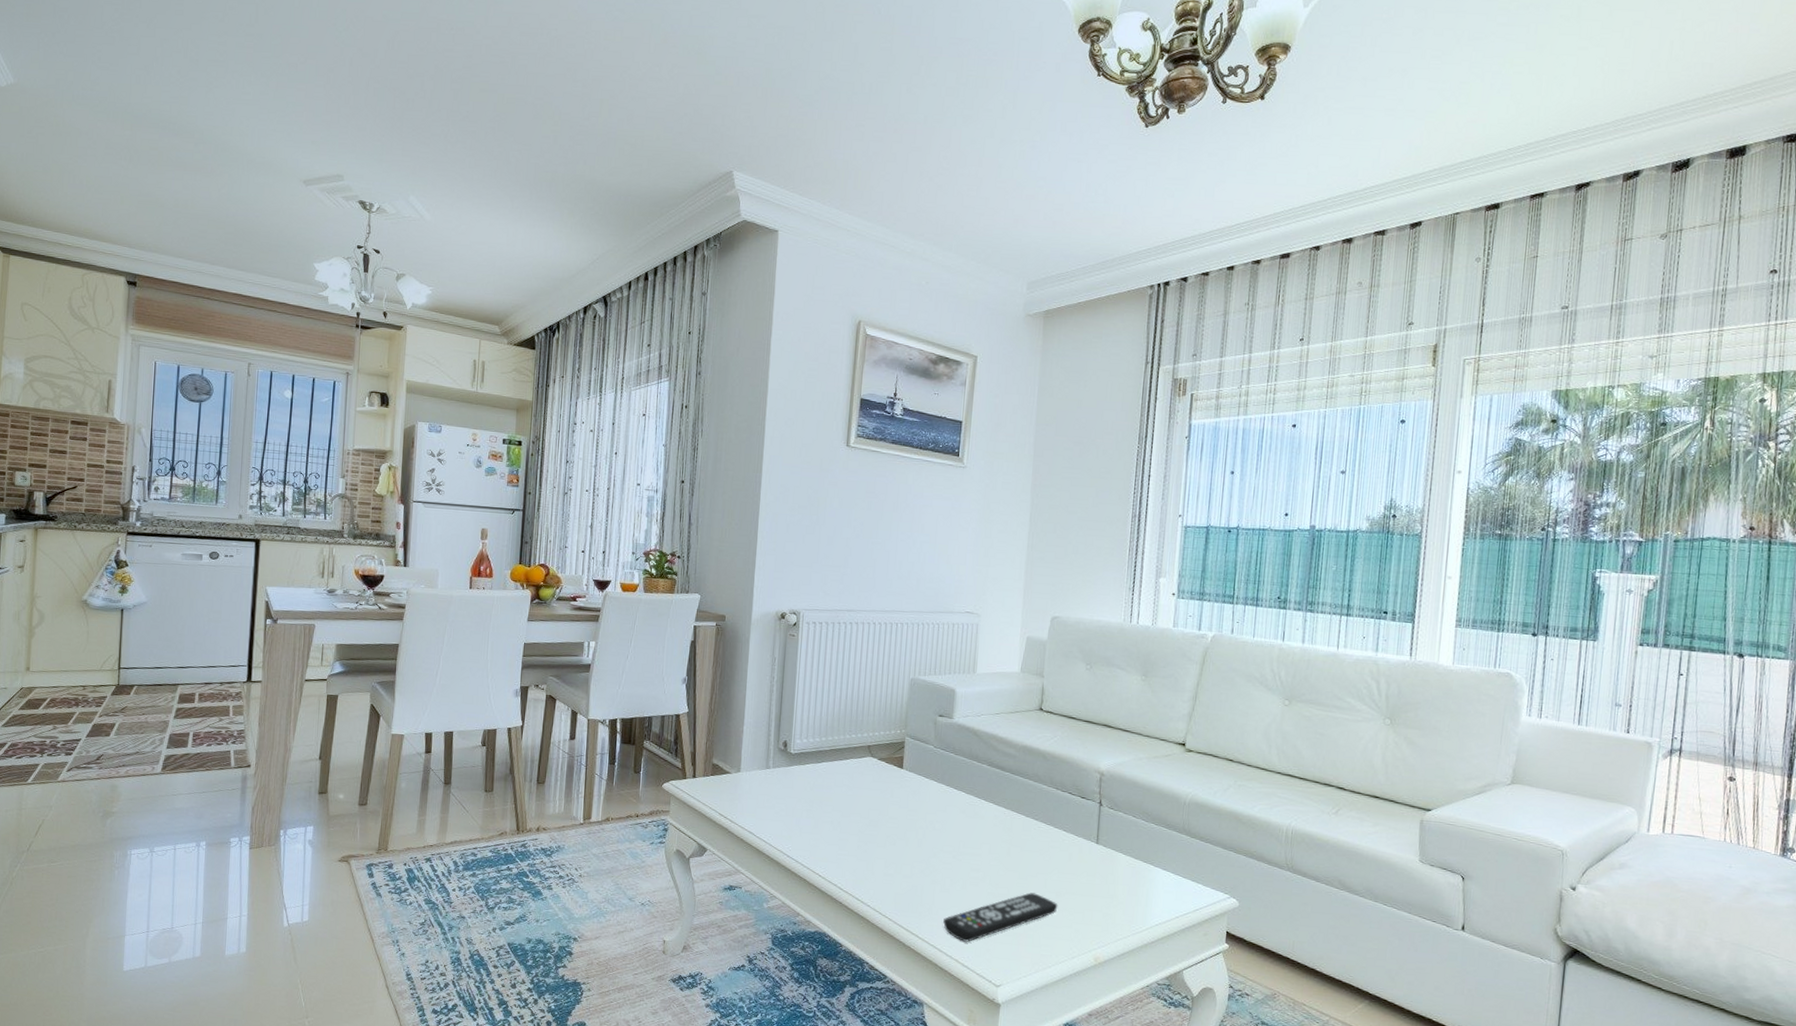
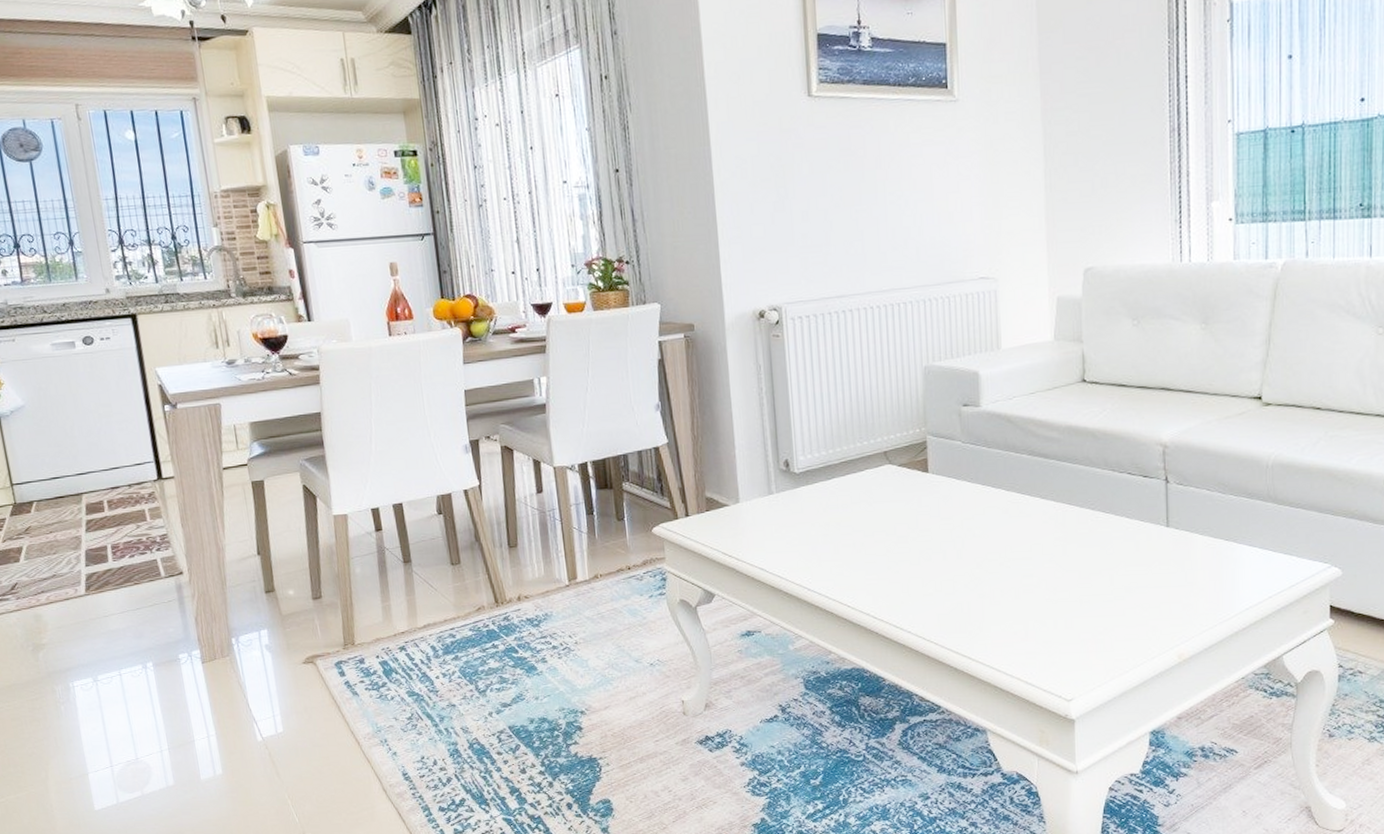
remote control: present [943,892,1058,942] -> none [998,592,1129,657]

